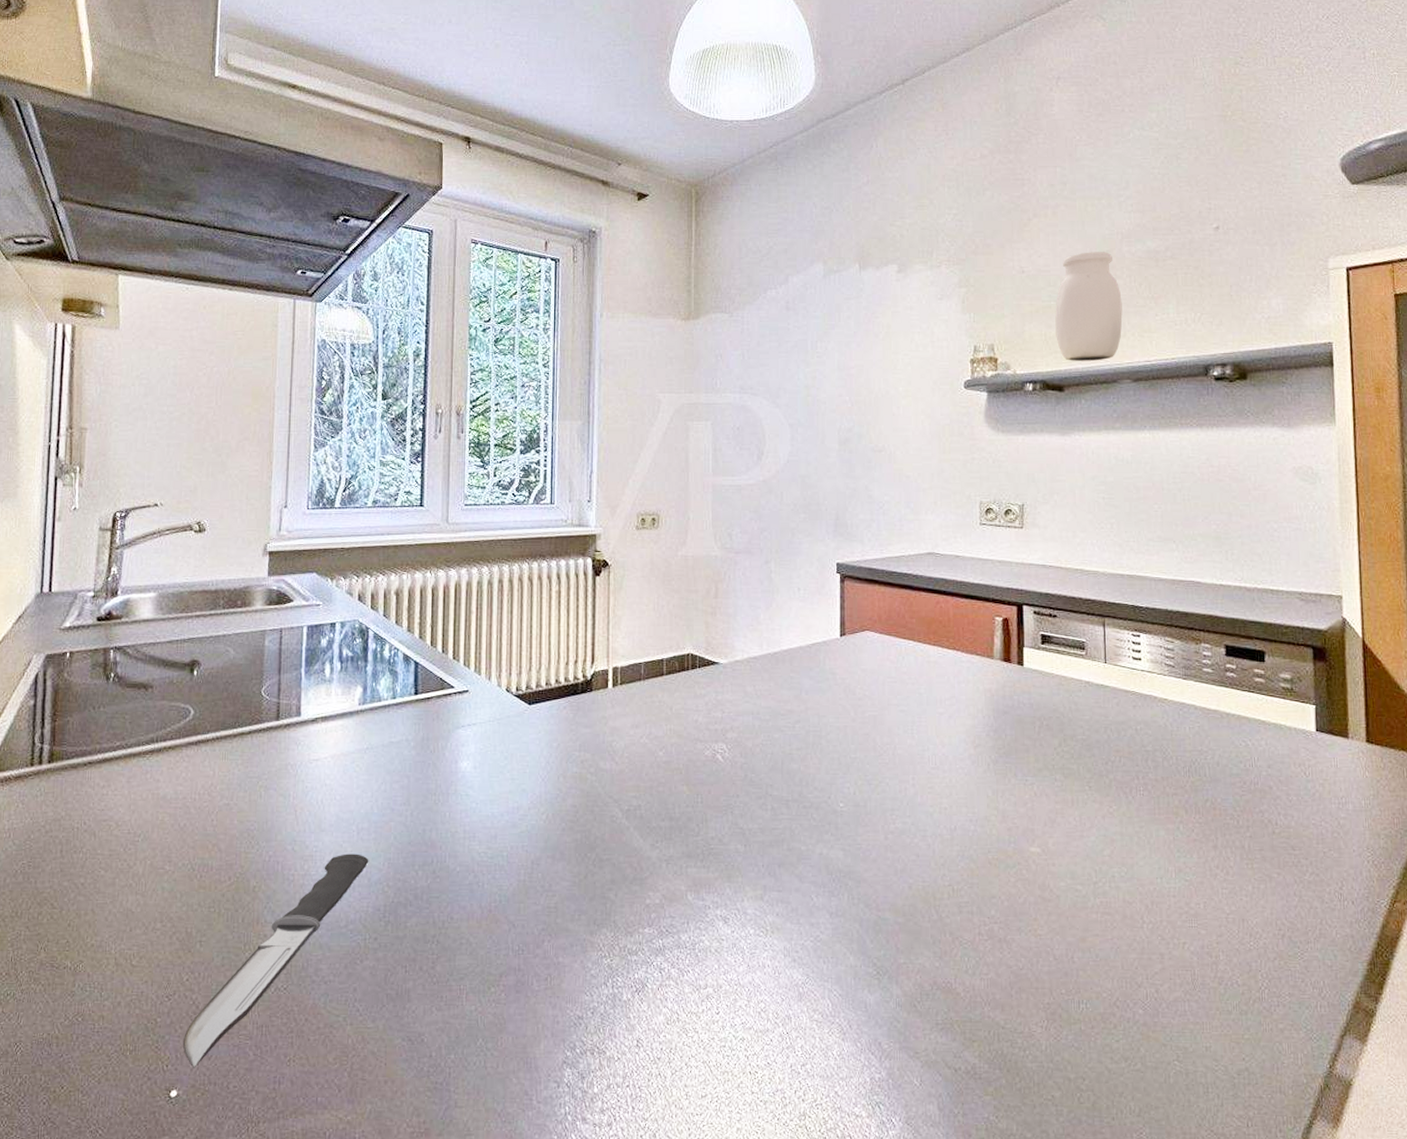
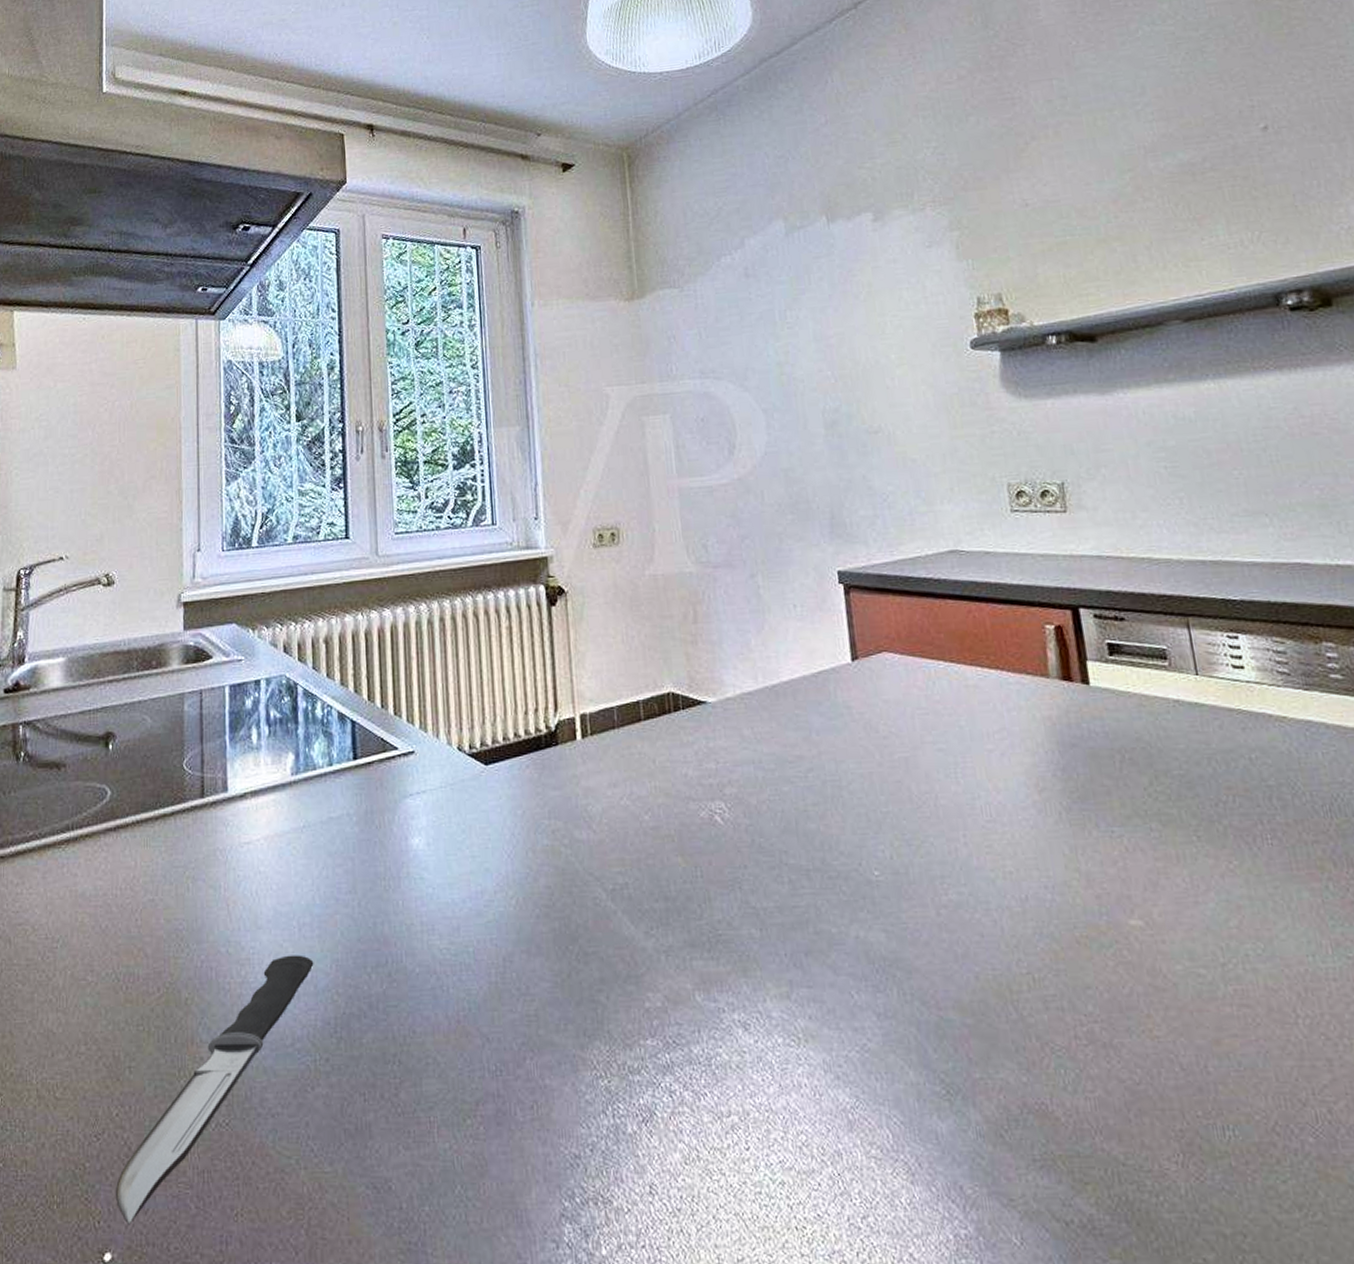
jar: present [1055,252,1123,362] -> none [1072,171,1161,305]

